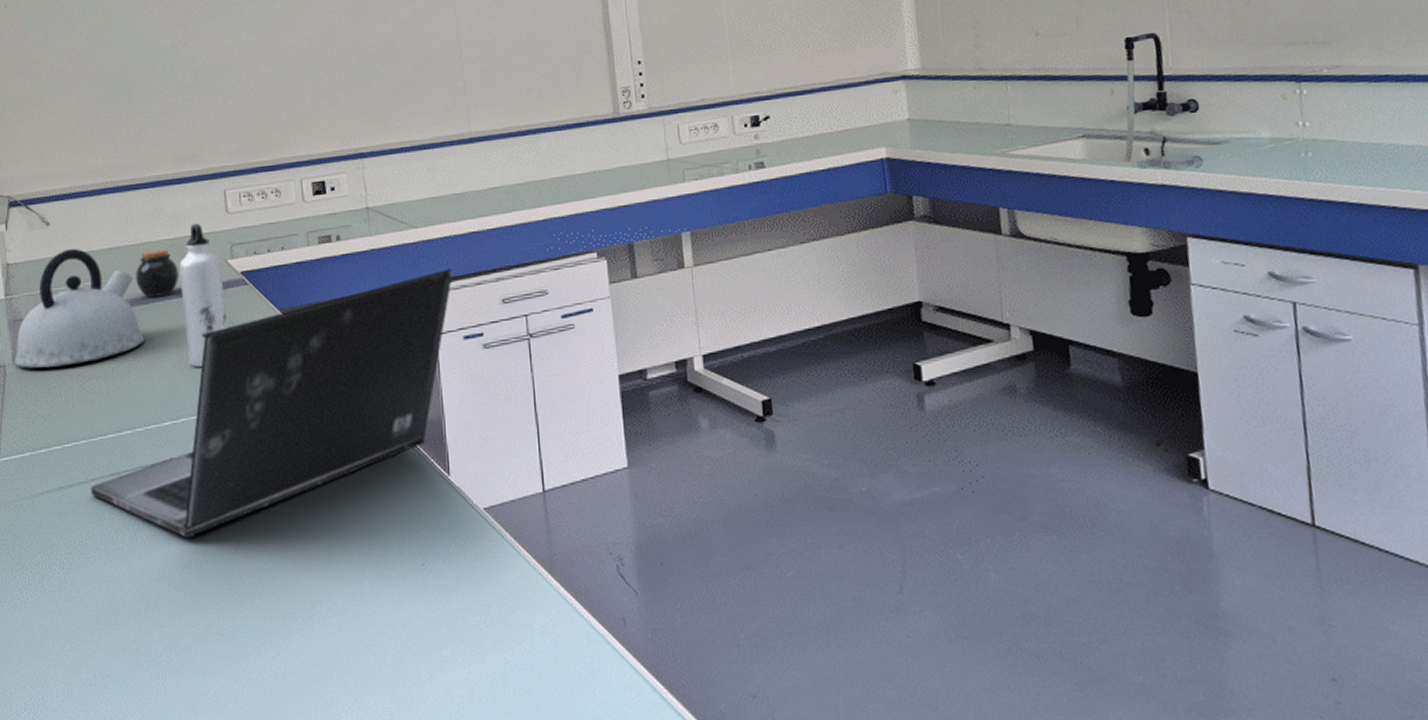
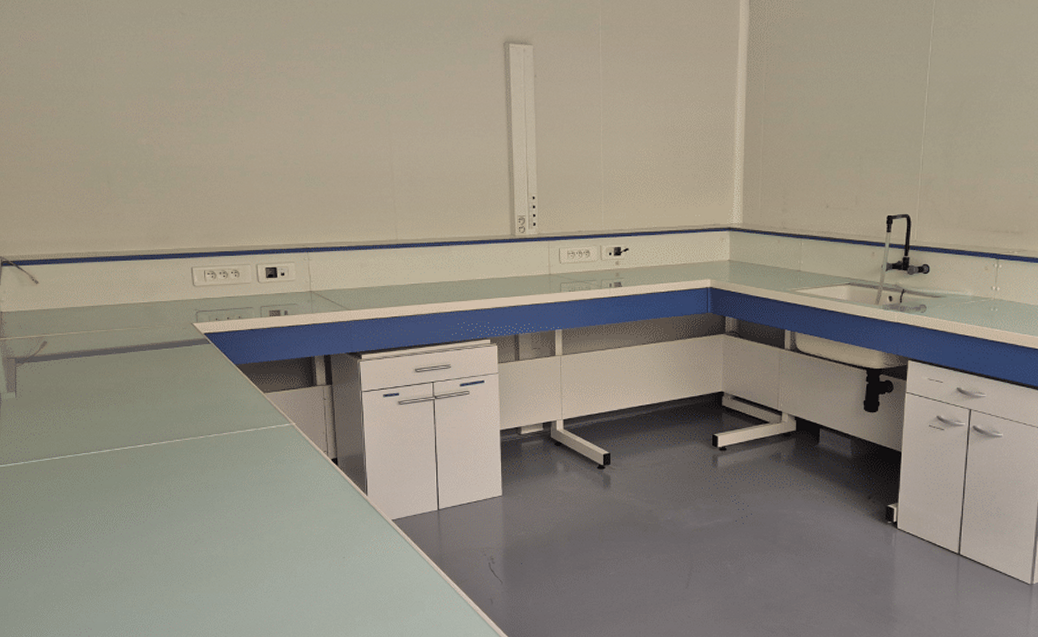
kettle: present [14,248,145,368] -> none [8,304,122,397]
laptop: present [90,268,454,538] -> none [75,343,378,531]
jar: present [135,248,180,297] -> none [114,309,152,347]
water bottle: present [179,223,228,368] -> none [152,292,193,405]

